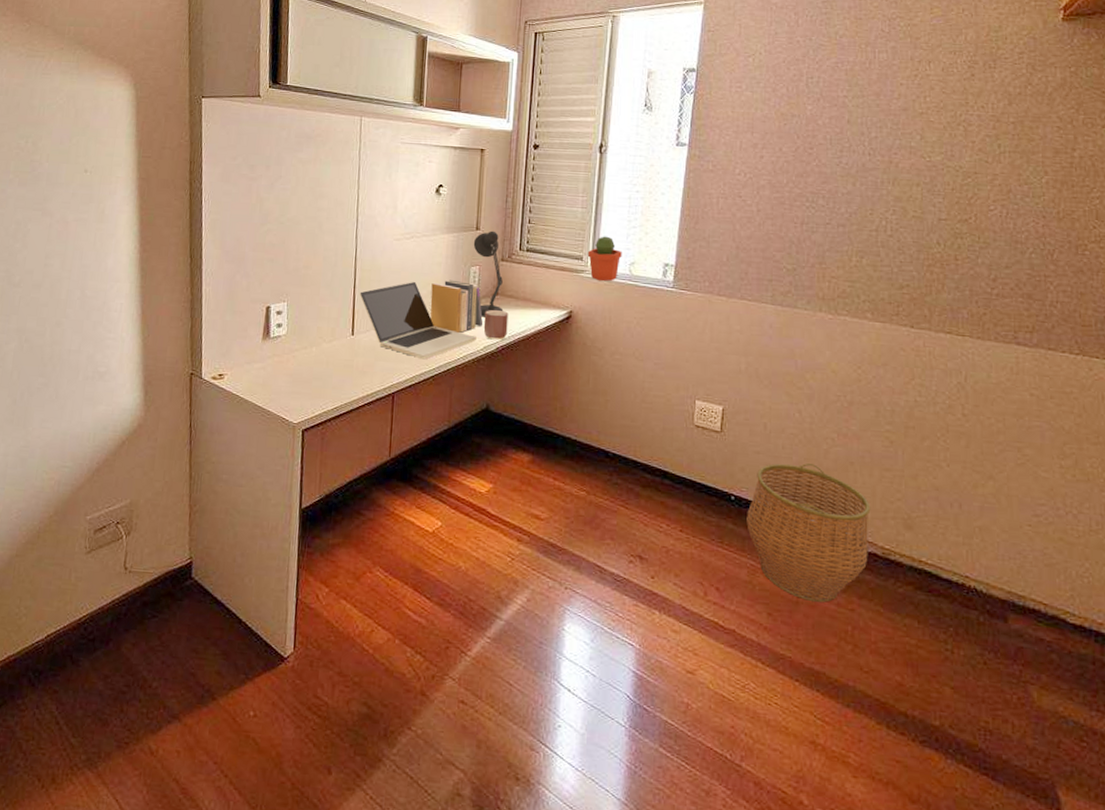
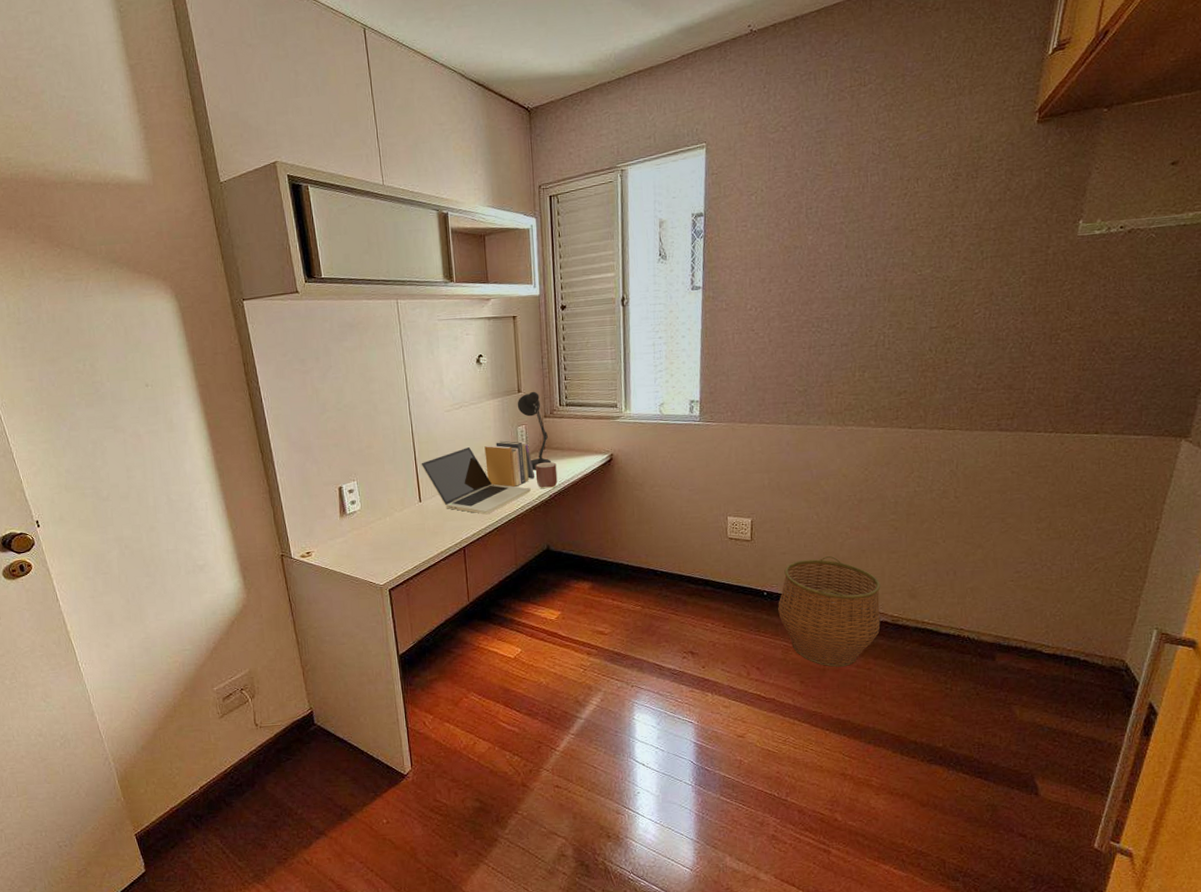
succulent plant: present [587,236,622,282] -> none [620,382,652,424]

